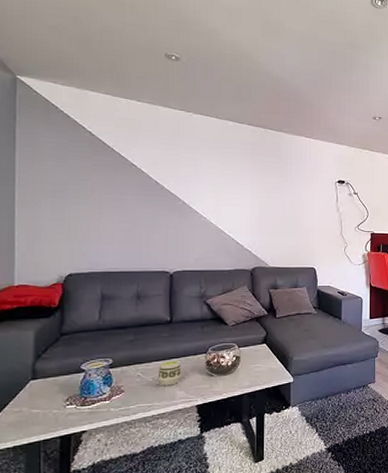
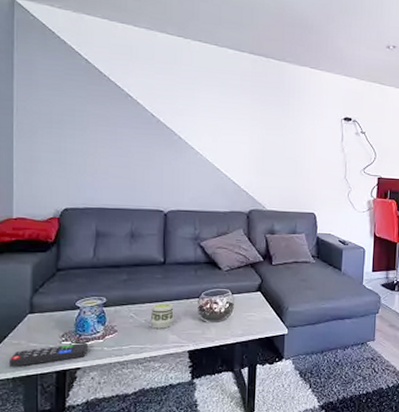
remote control: none [9,405,93,436] -> present [8,342,88,367]

